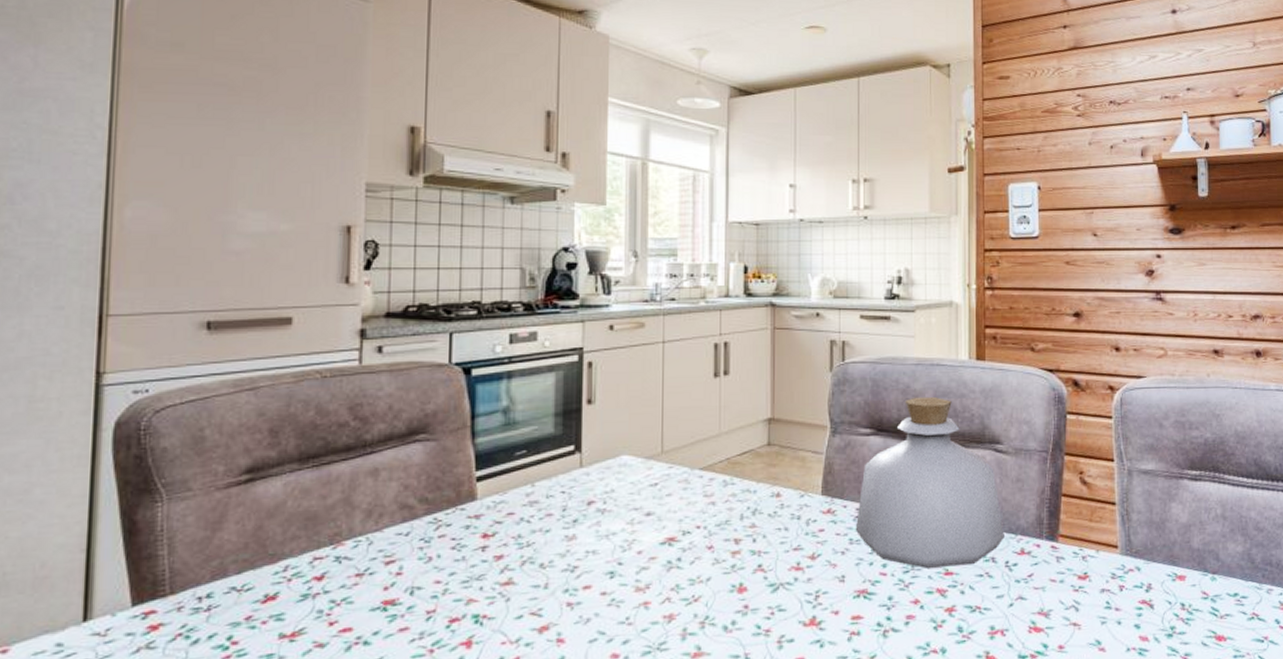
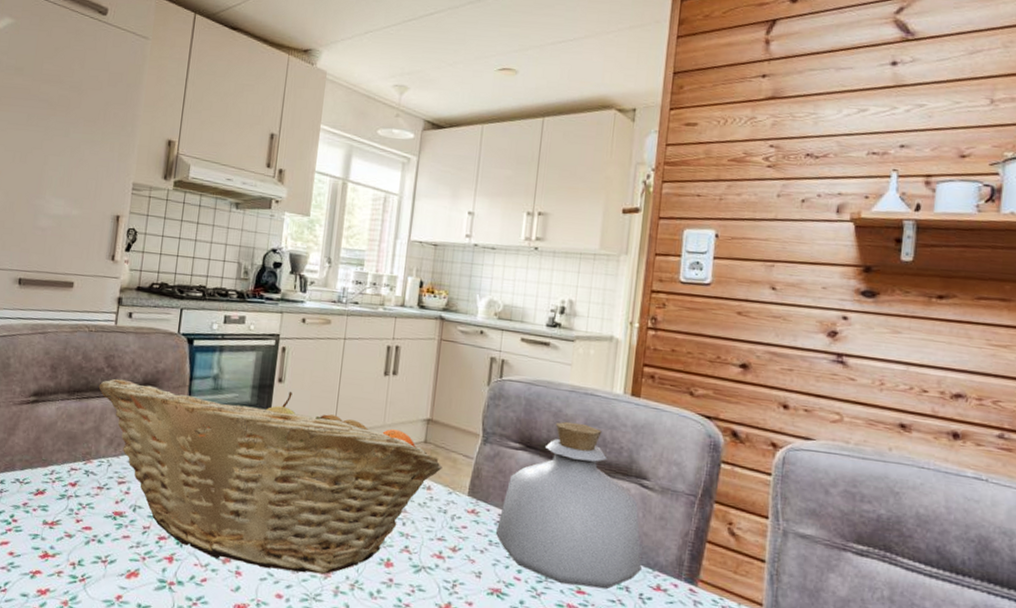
fruit basket: none [343,413,791,629] -> present [98,378,443,575]

